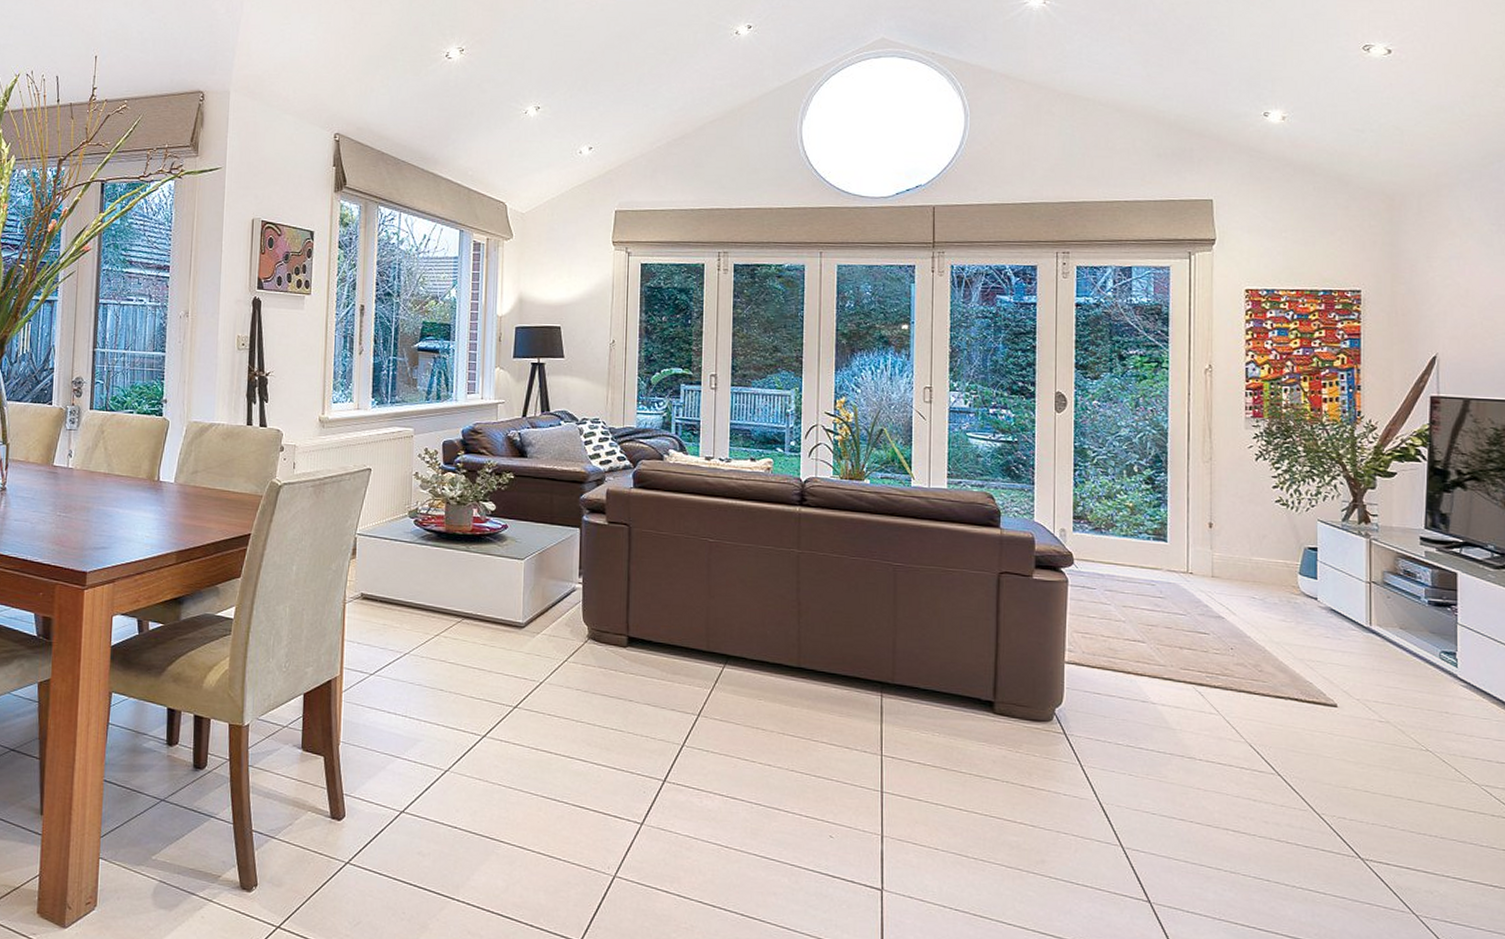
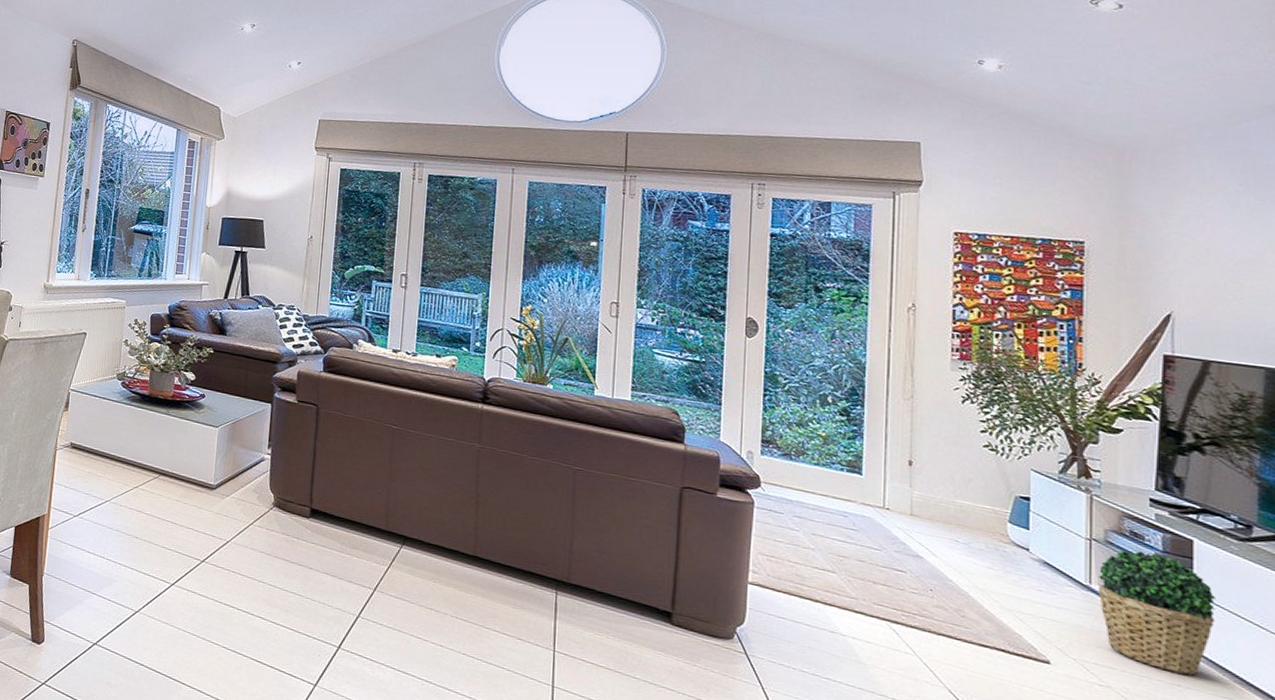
potted plant: none [1377,589,1476,701] -> present [1097,550,1215,675]

